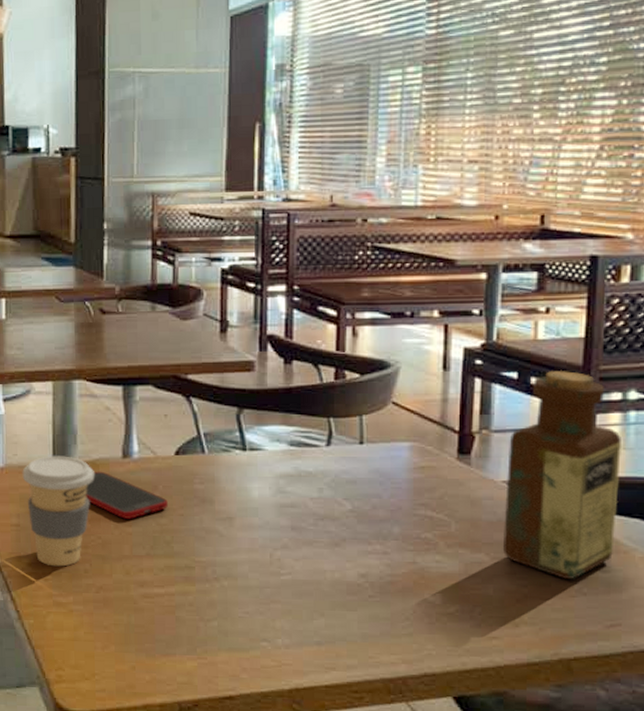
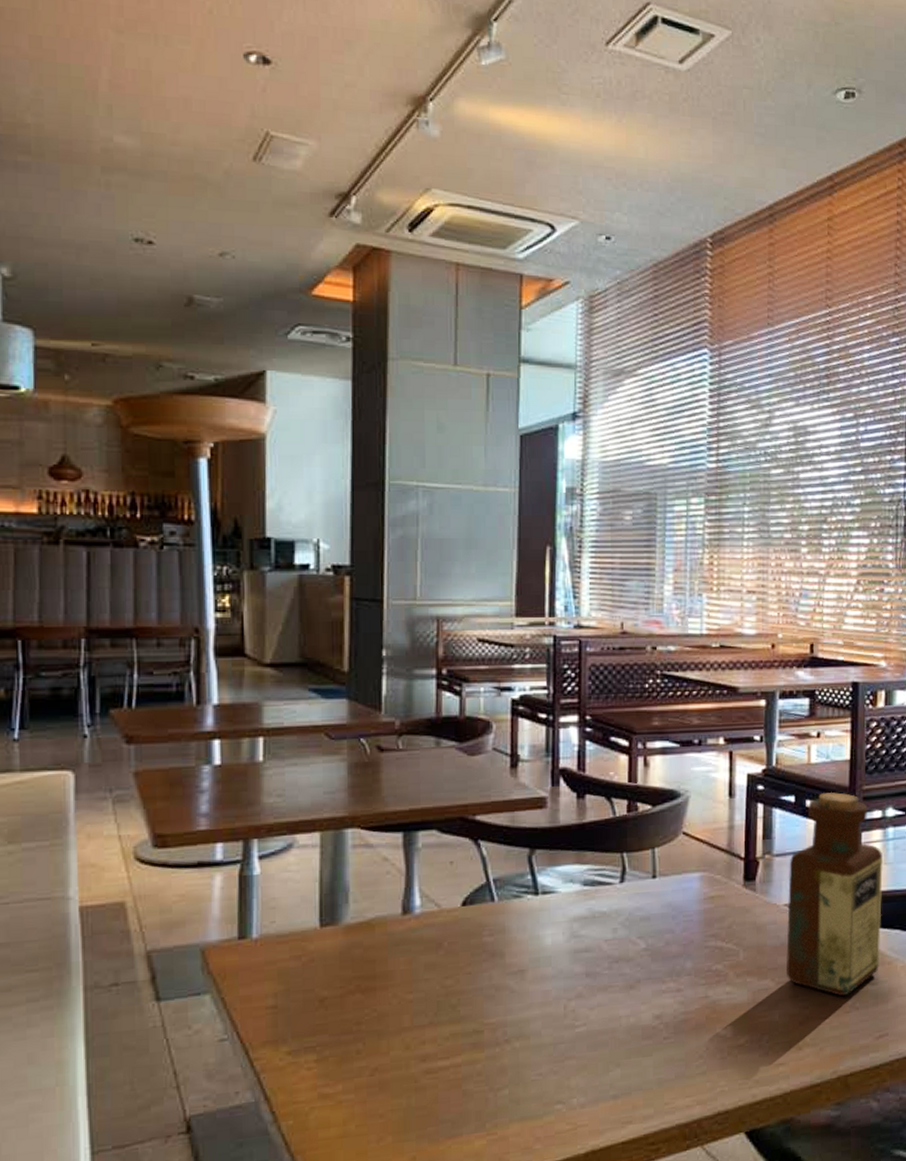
coffee cup: present [22,456,94,567] -> none [281,918,369,1052]
cell phone: present [85,471,168,519] -> none [357,932,454,985]

